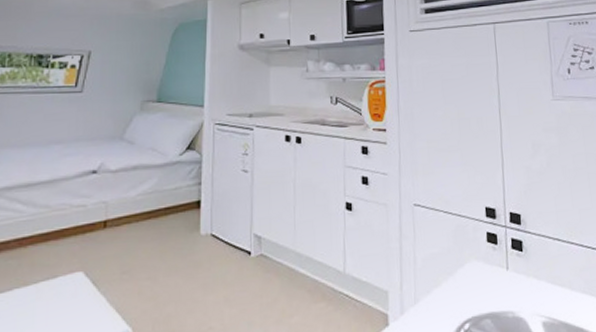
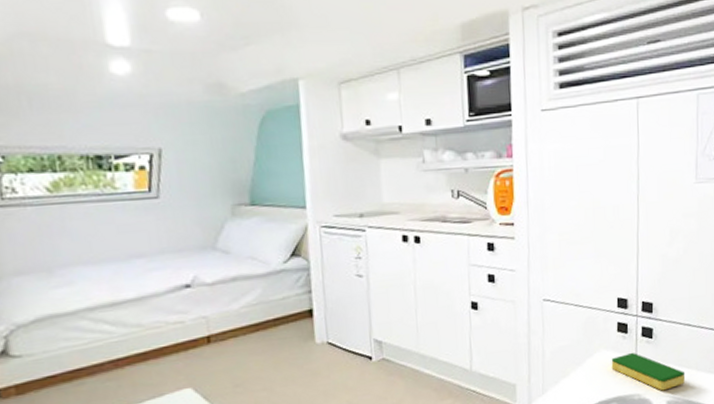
dish sponge: none [482,265,560,310] -> present [611,352,686,391]

